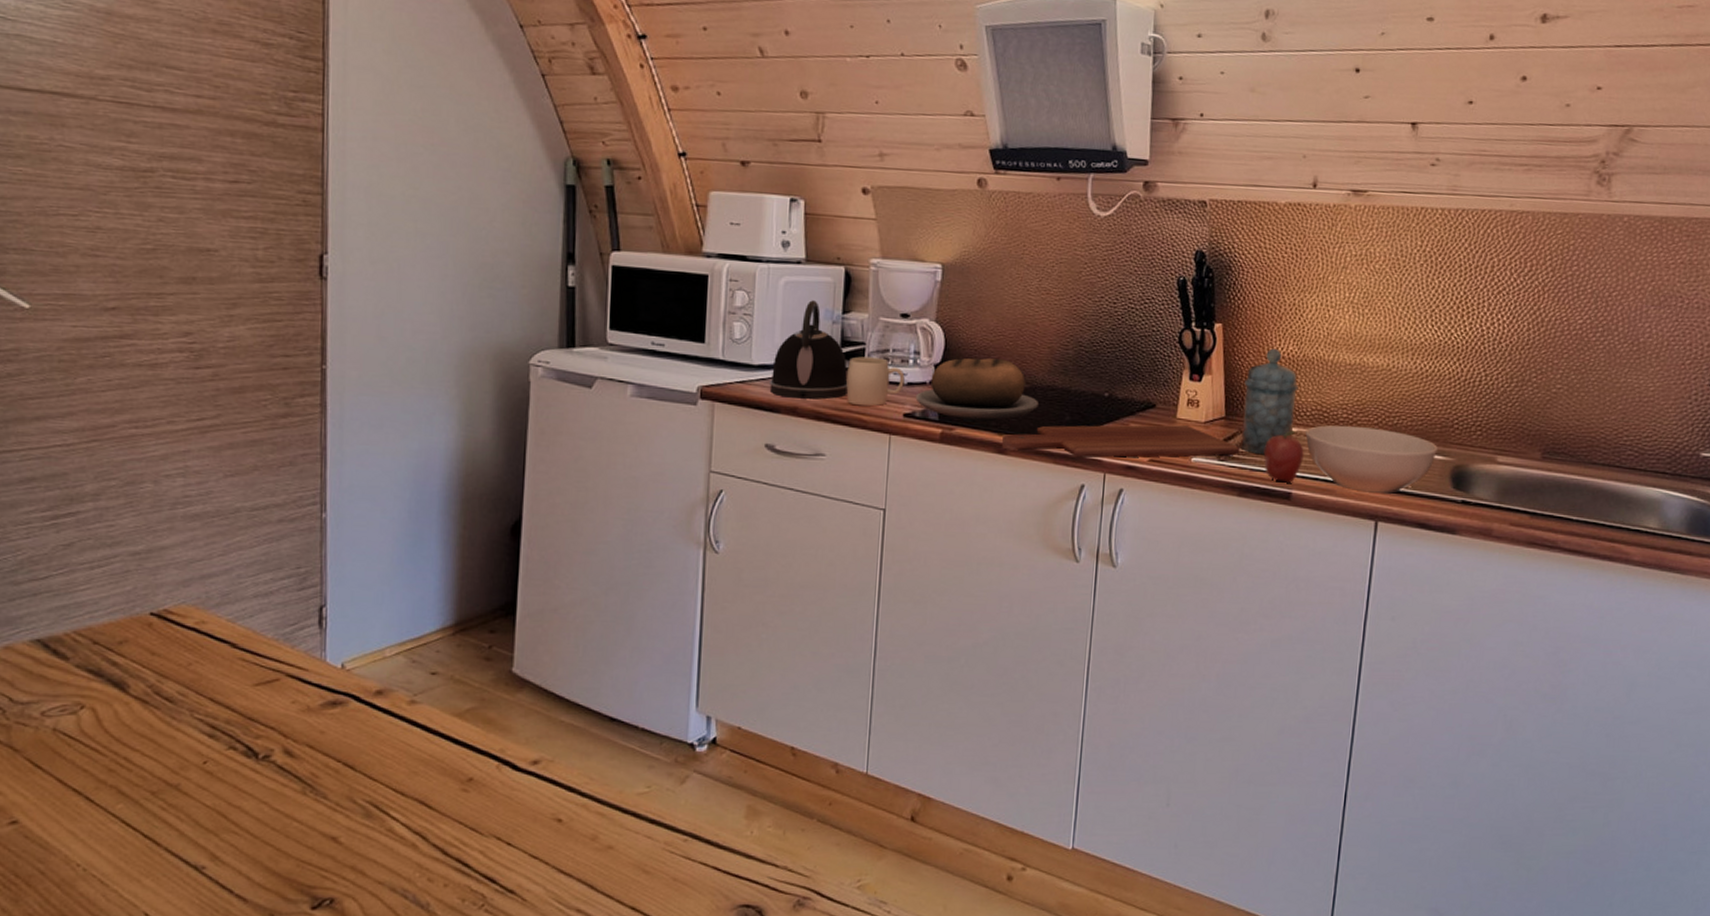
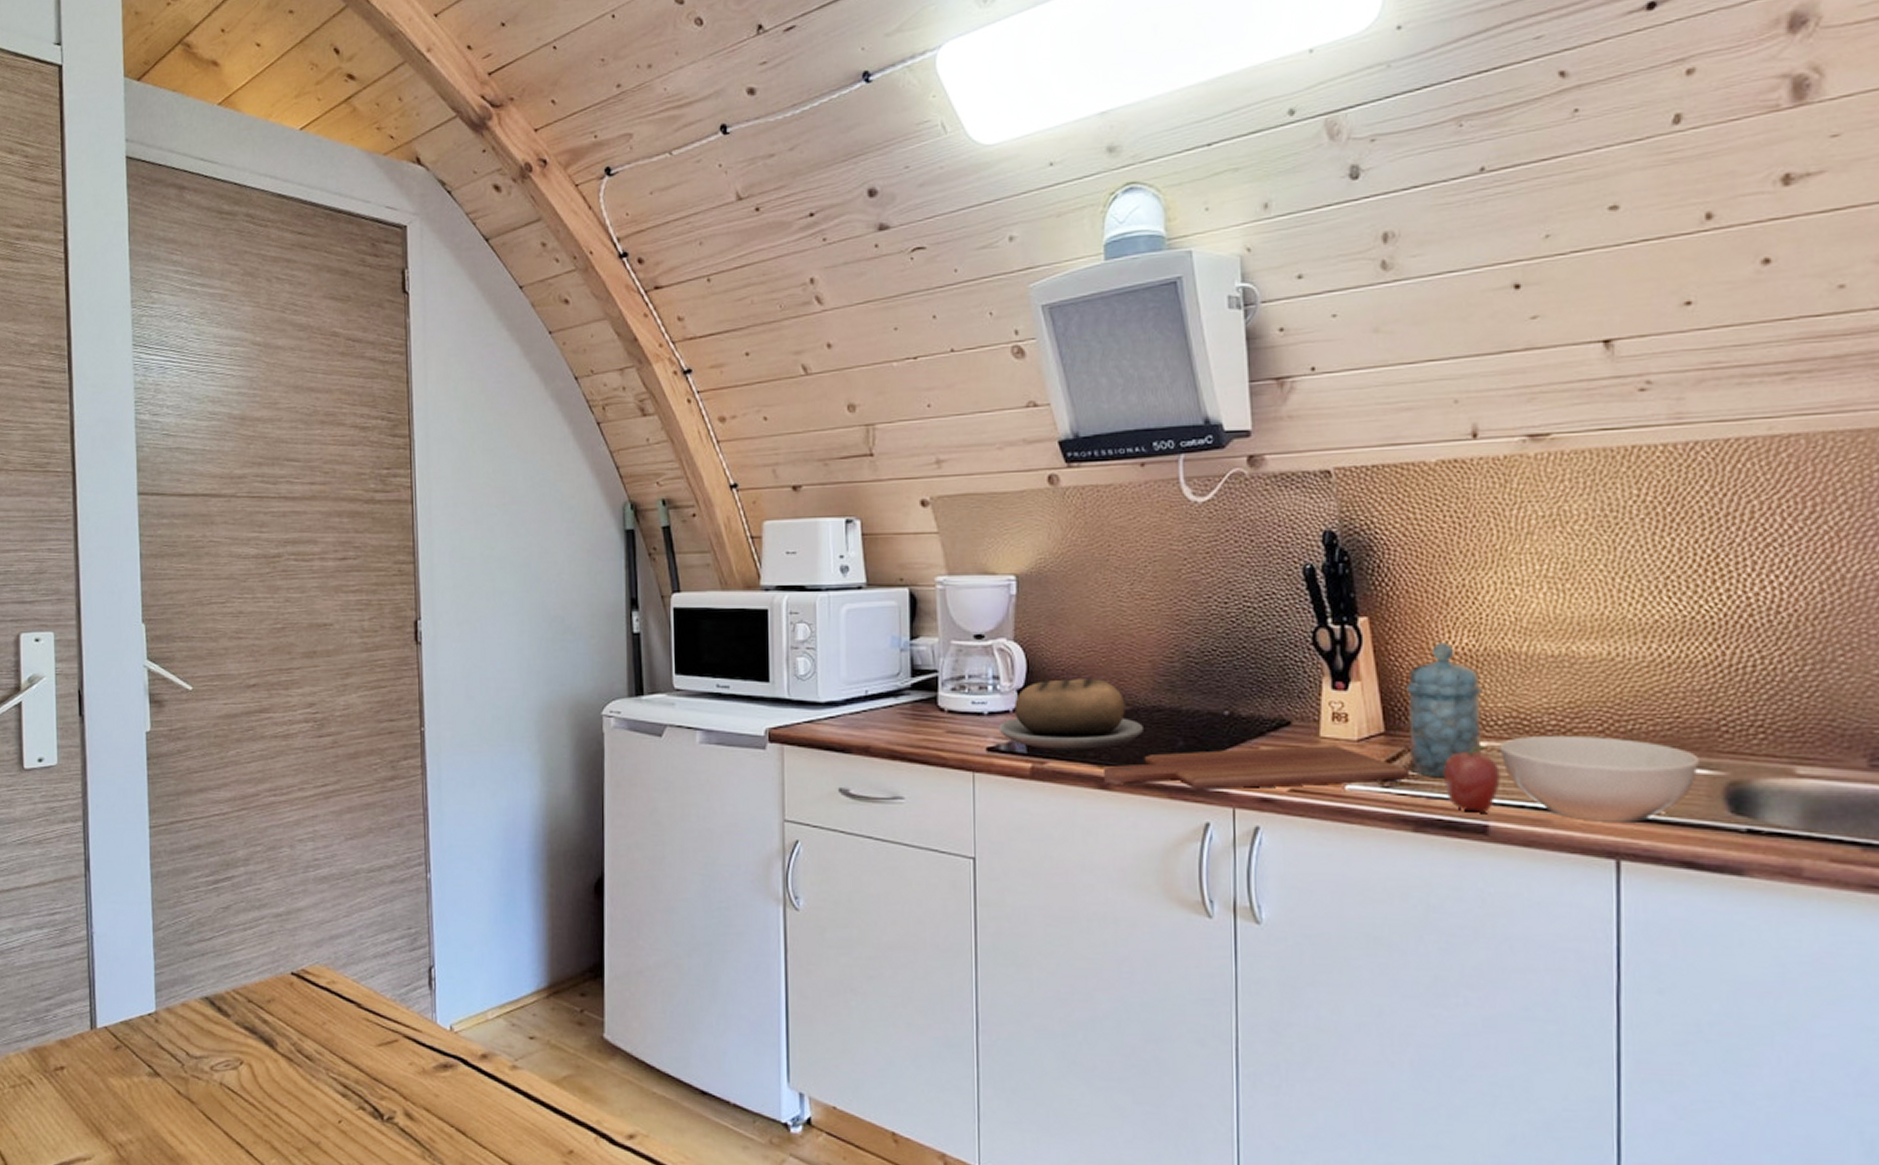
kettle: present [769,300,848,400] -> none [839,627,922,736]
mug: present [846,356,905,407] -> none [920,686,985,742]

